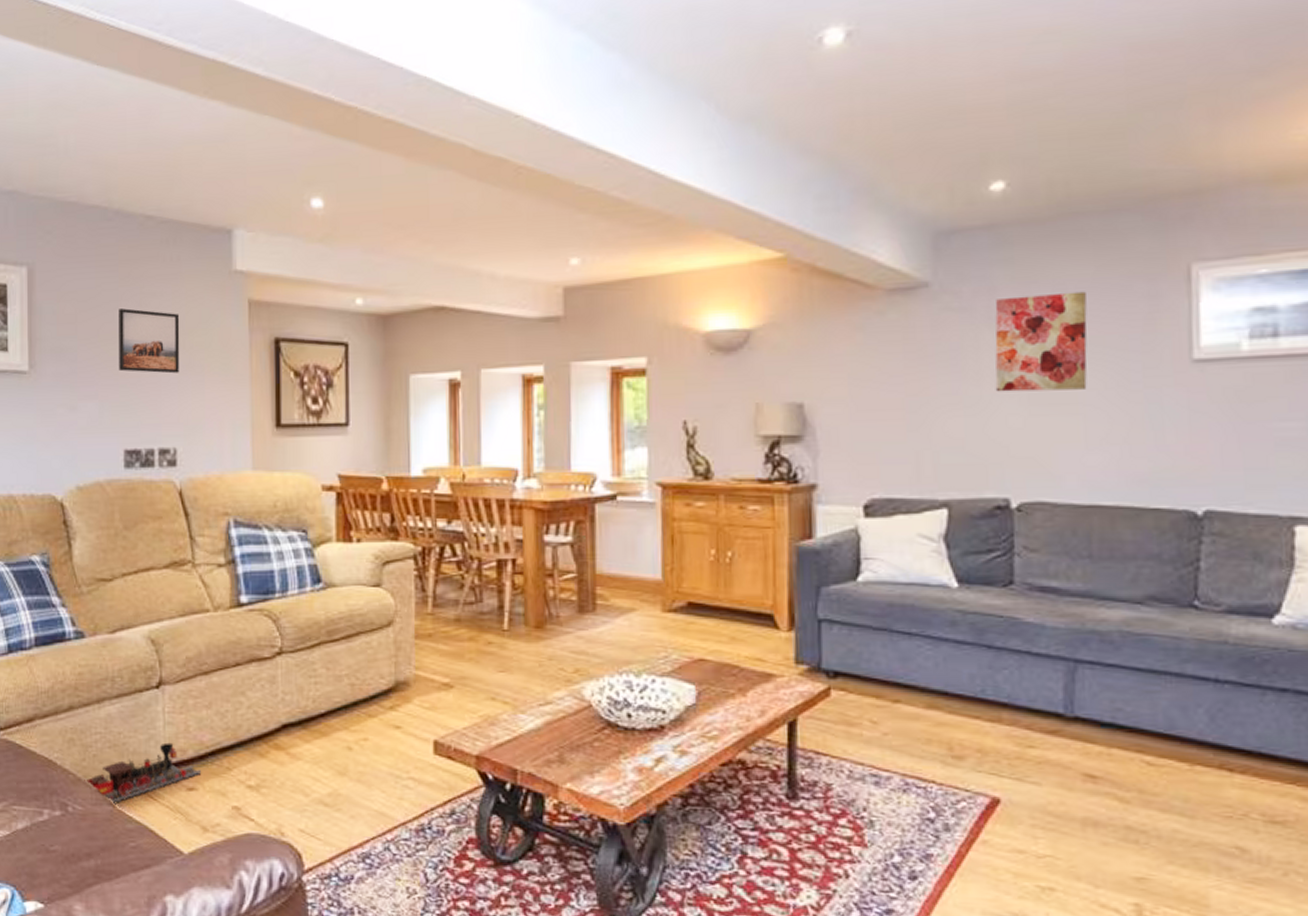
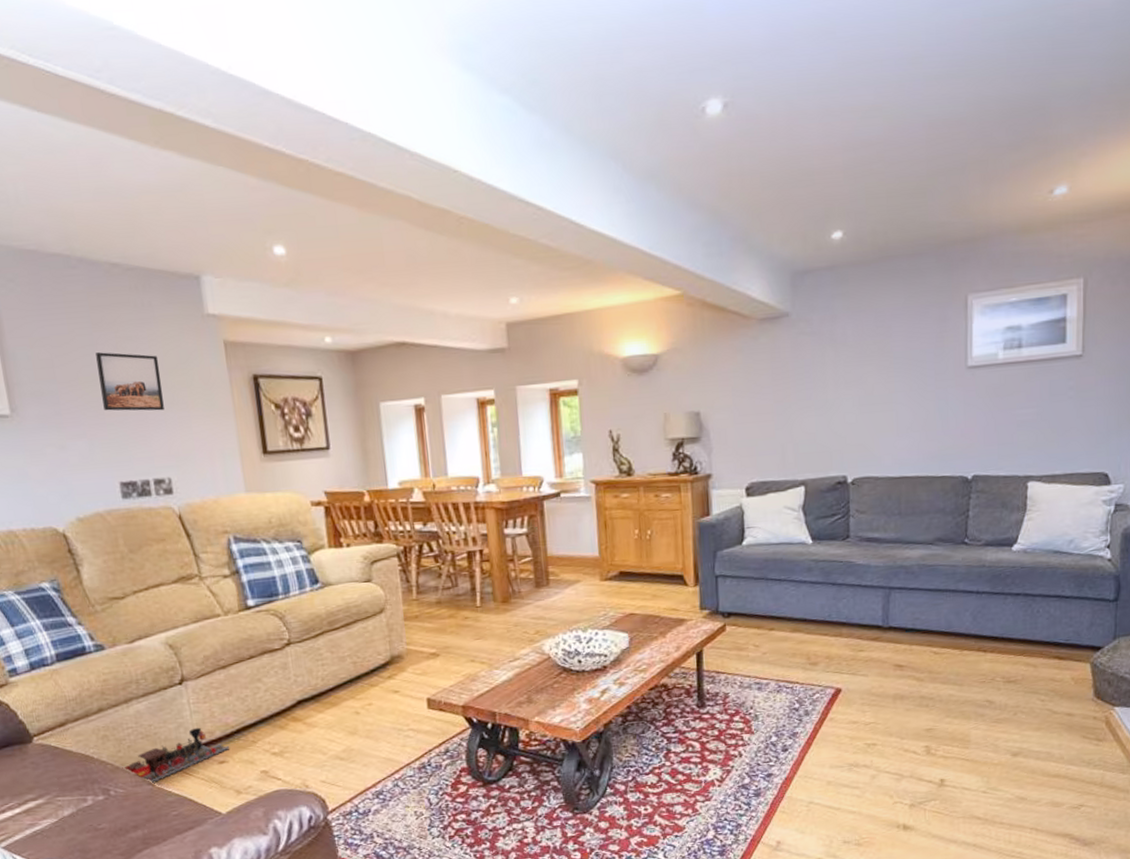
wall art: present [995,291,1087,392] -> none [836,317,899,397]

